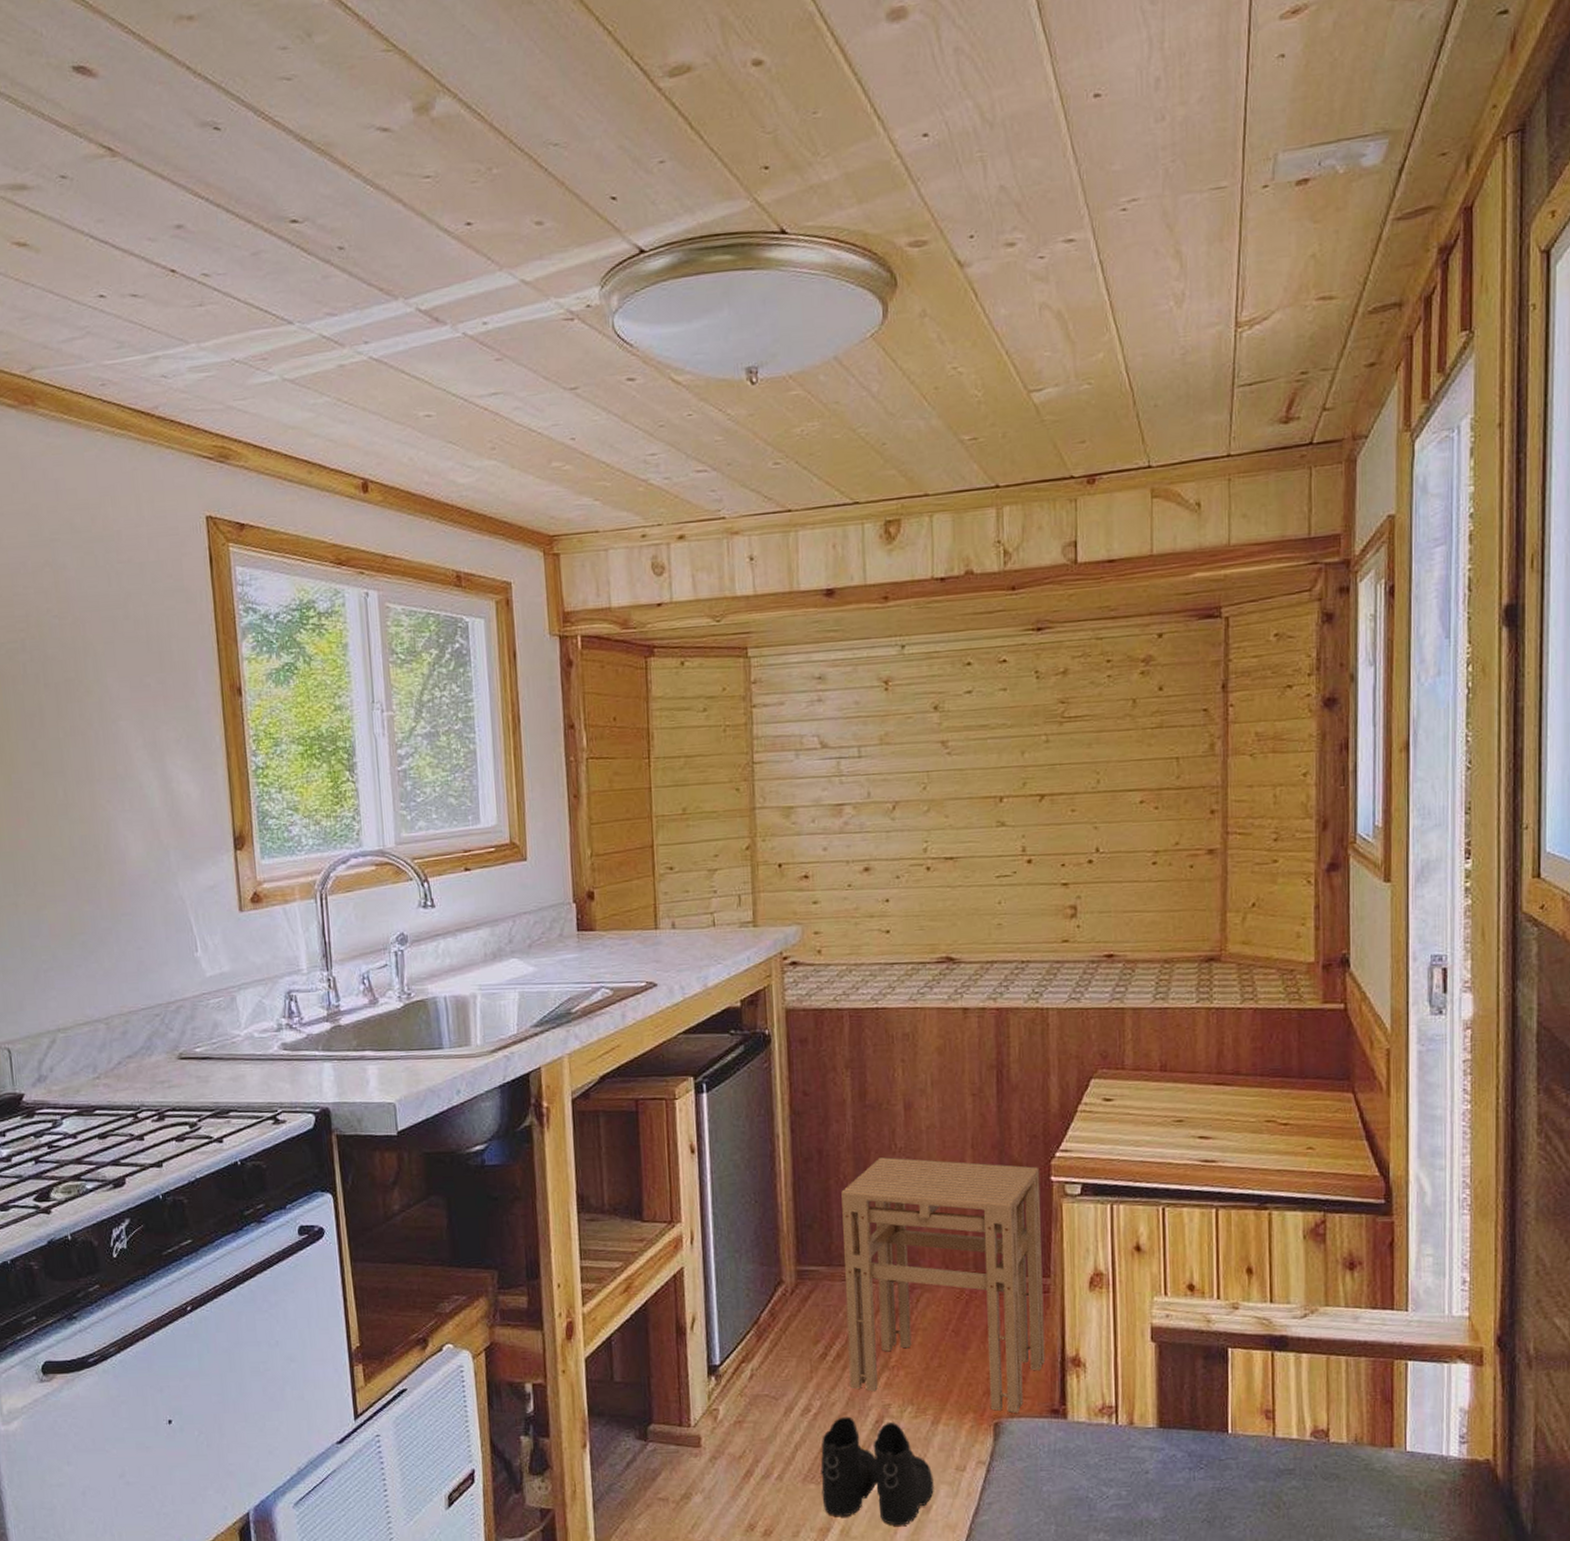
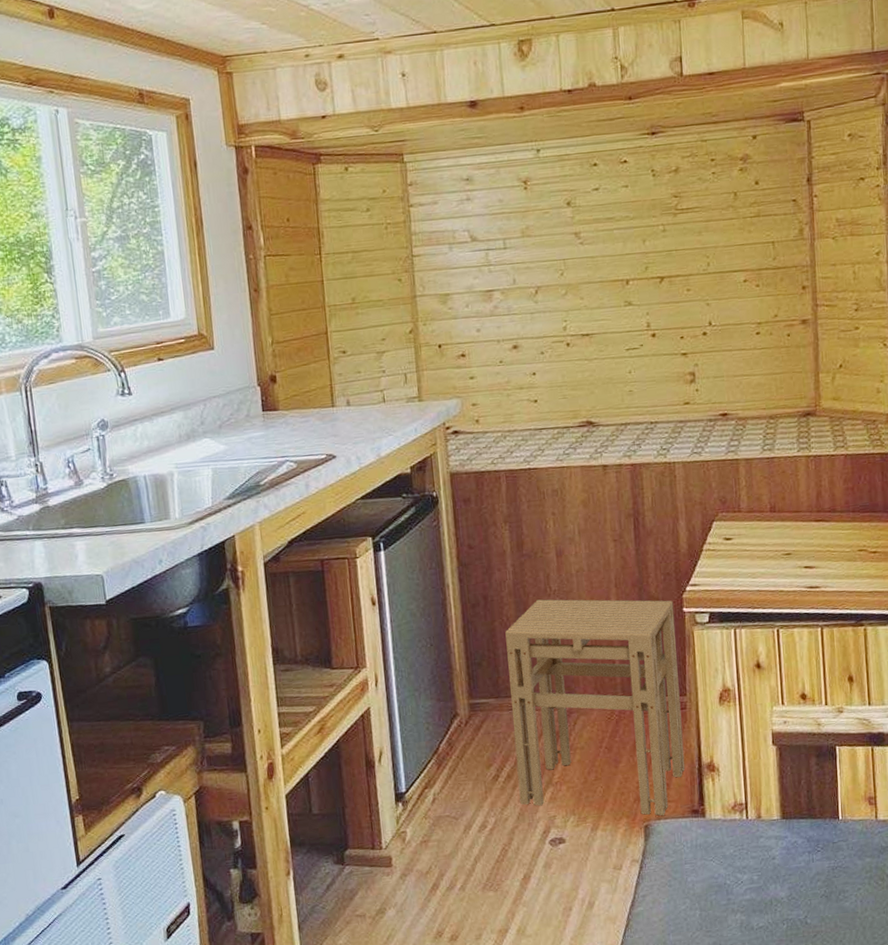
boots: present [820,1416,934,1526] -> none [497,829,596,922]

